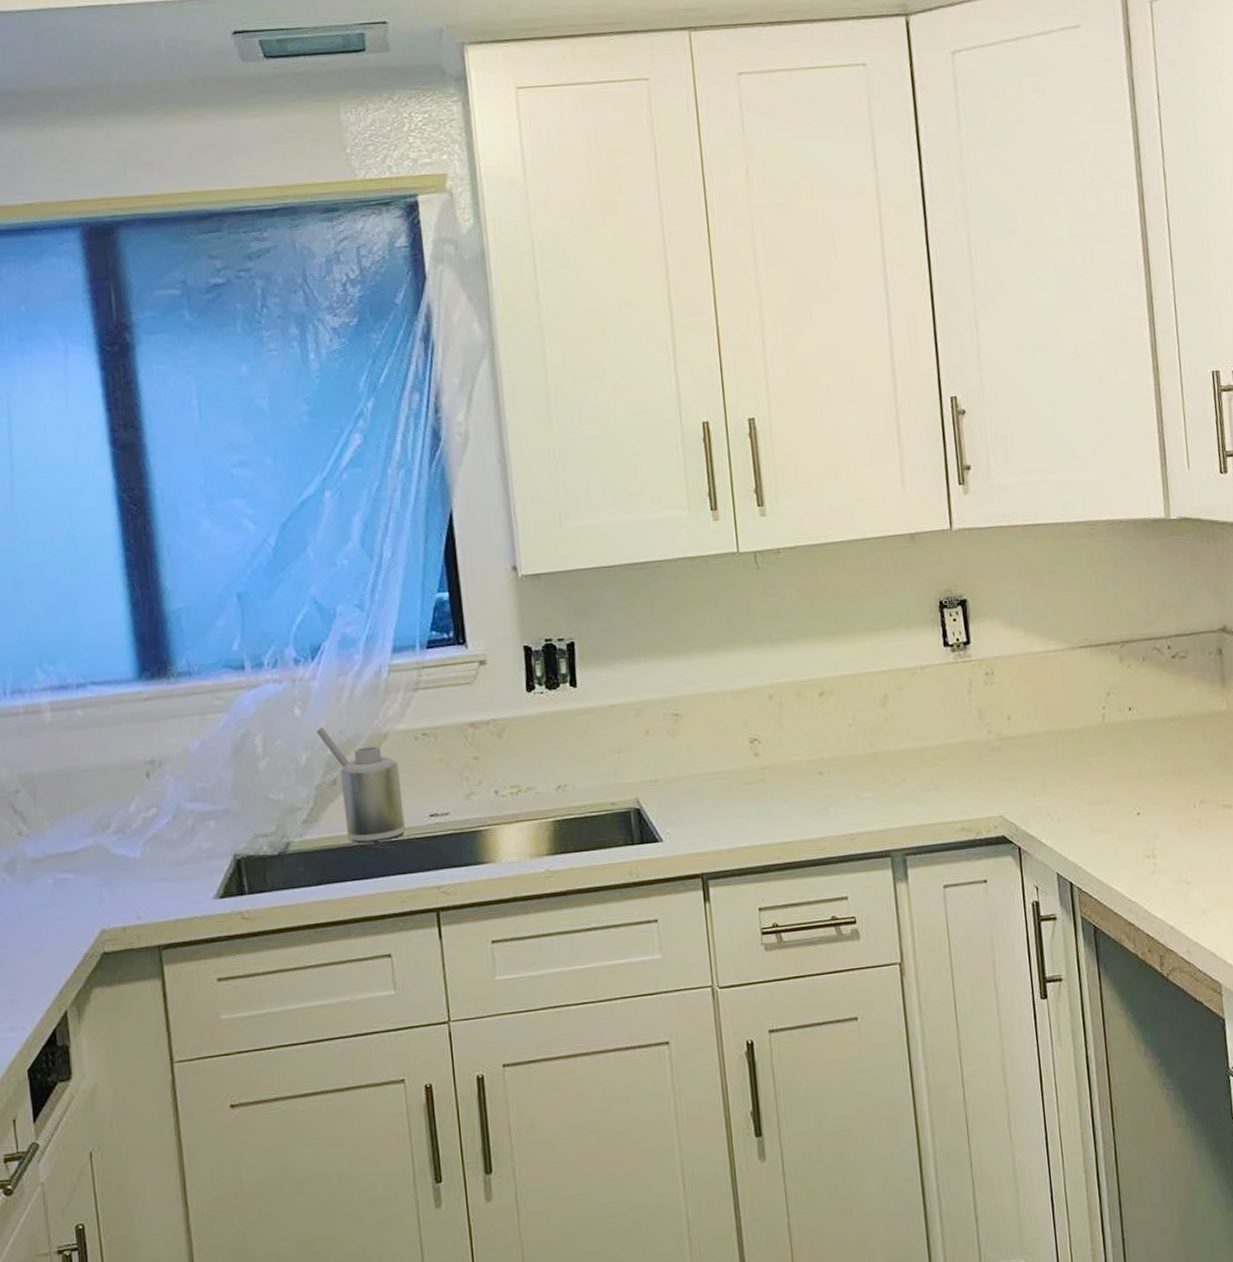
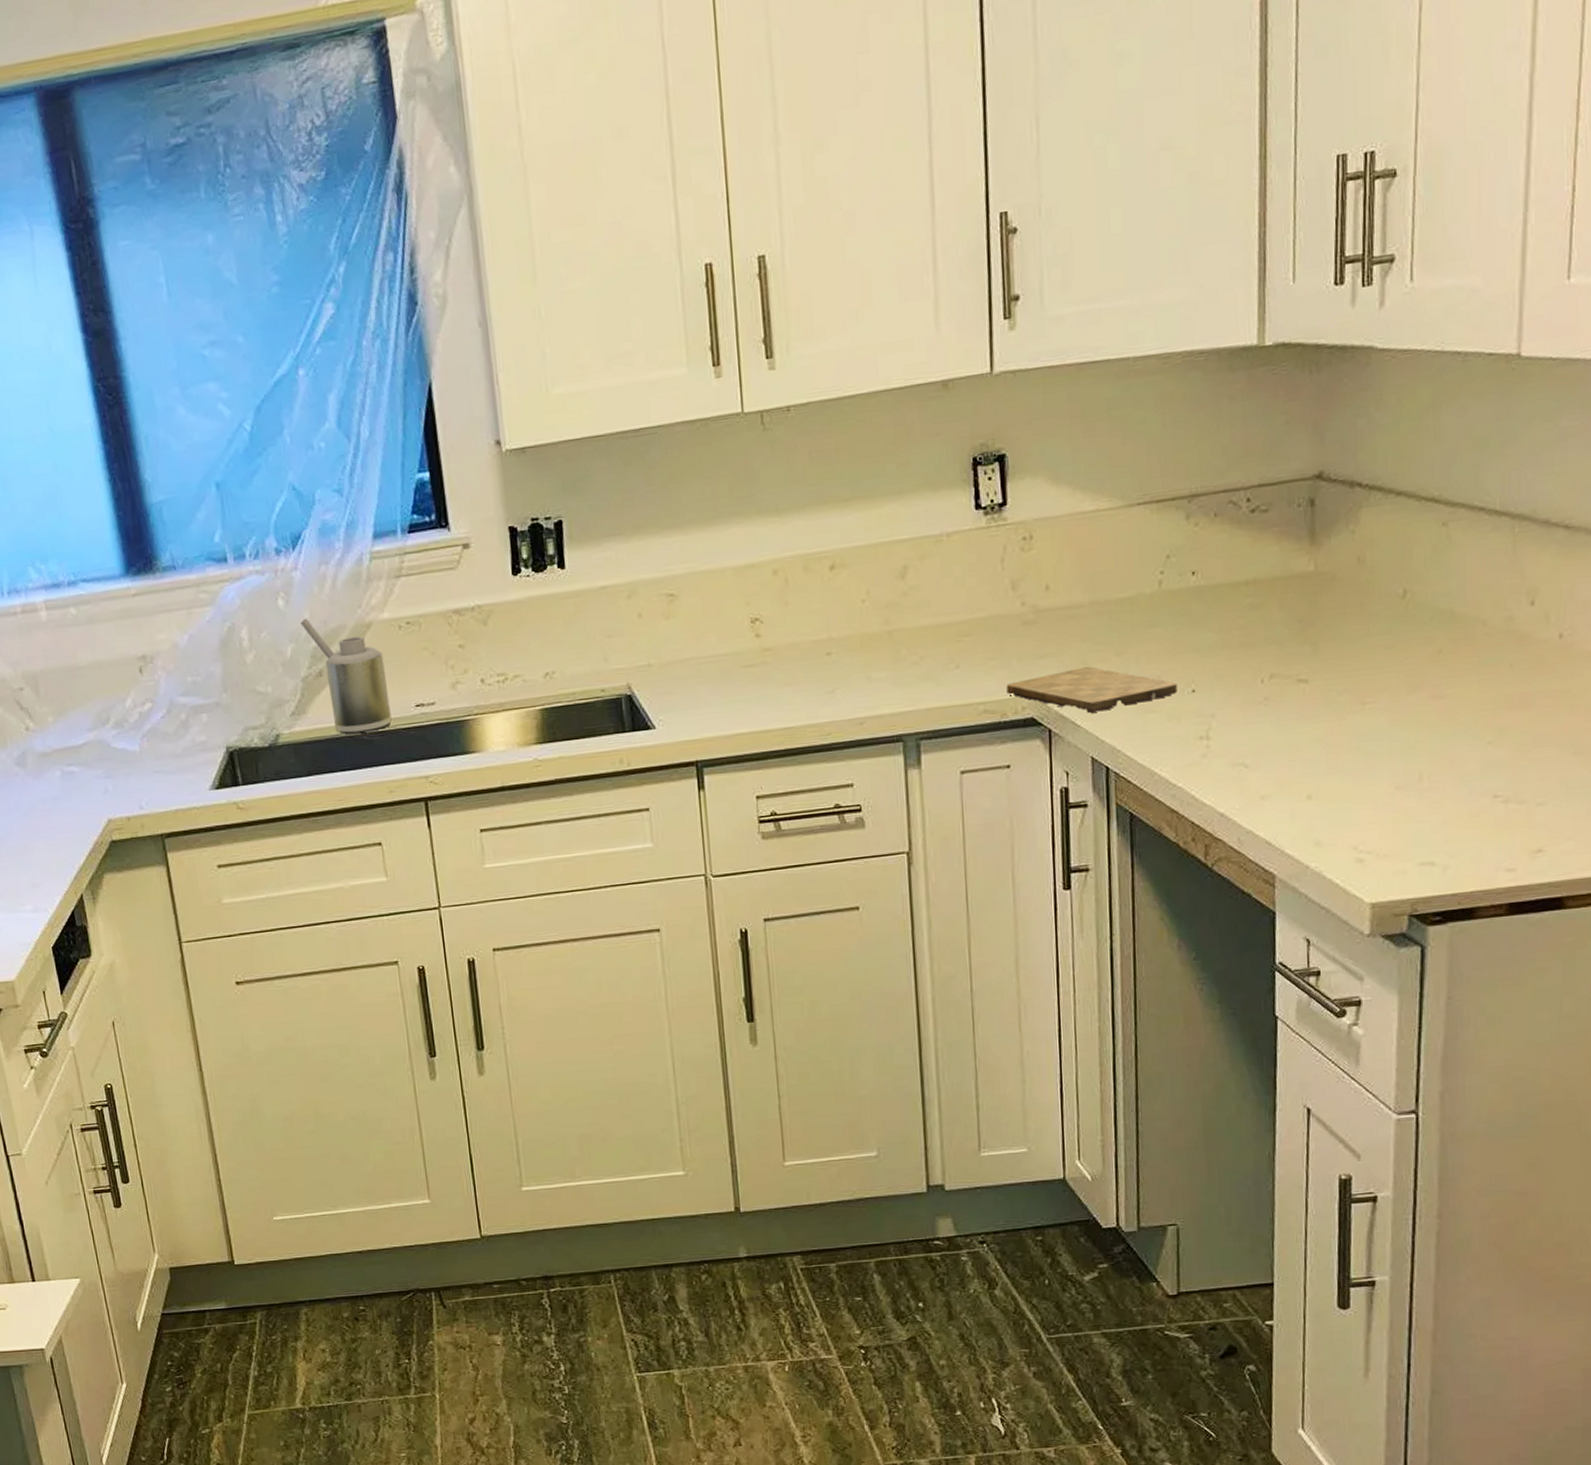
cutting board: none [979,790,1125,832] -> present [1006,667,1177,713]

